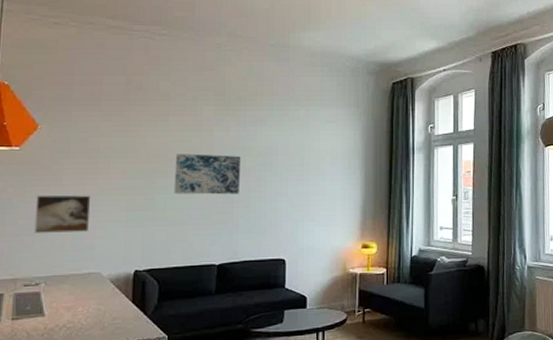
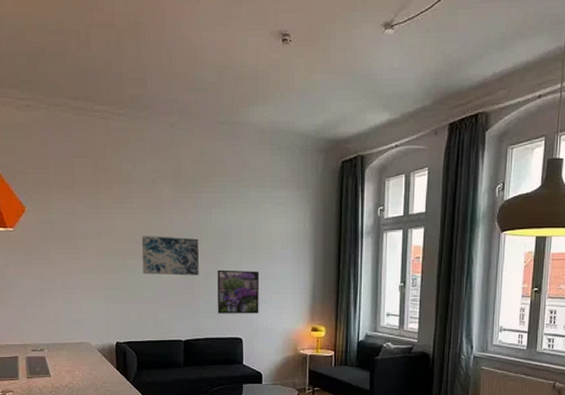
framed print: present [34,195,91,233] -> none [32,272,76,306]
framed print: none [258,187,307,234] -> present [217,269,260,314]

